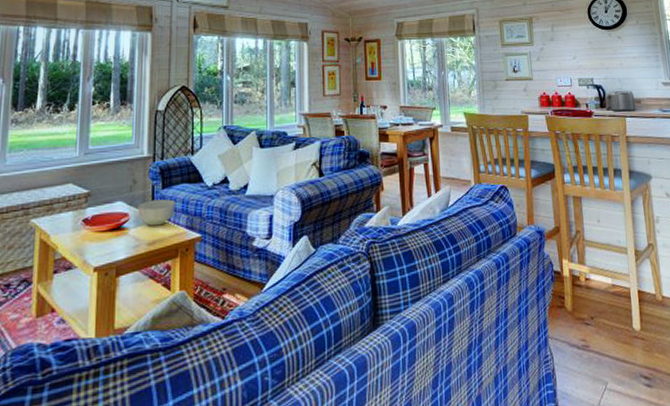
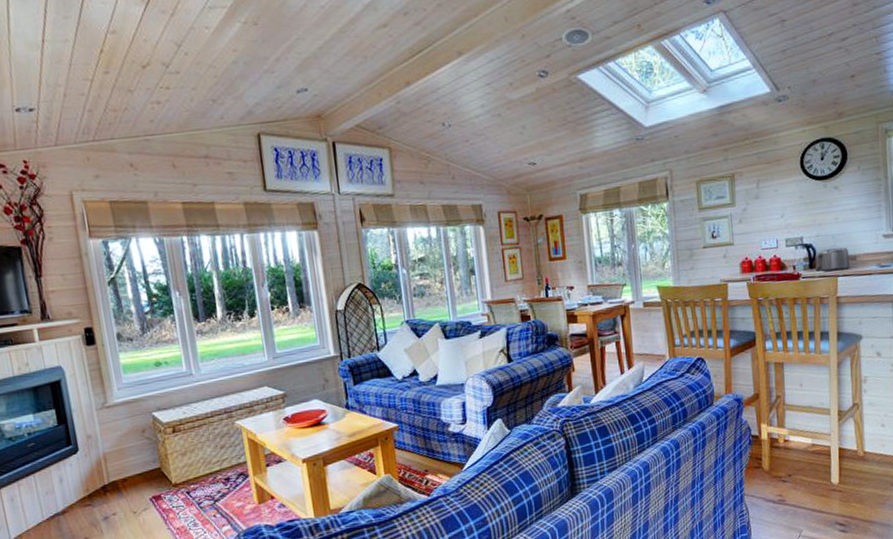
bowl: present [138,199,177,226] -> none [333,394,370,420]

